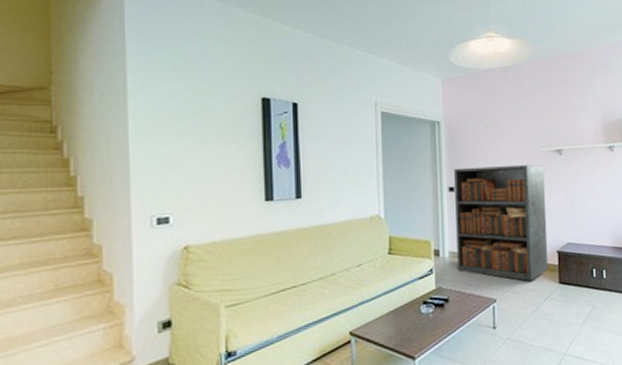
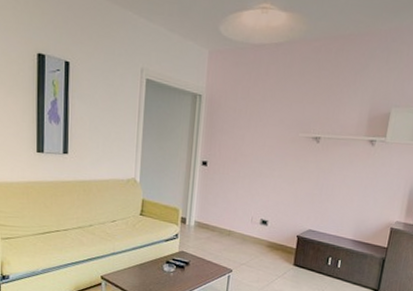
bookcase: present [454,164,549,282] -> none [201,143,299,260]

